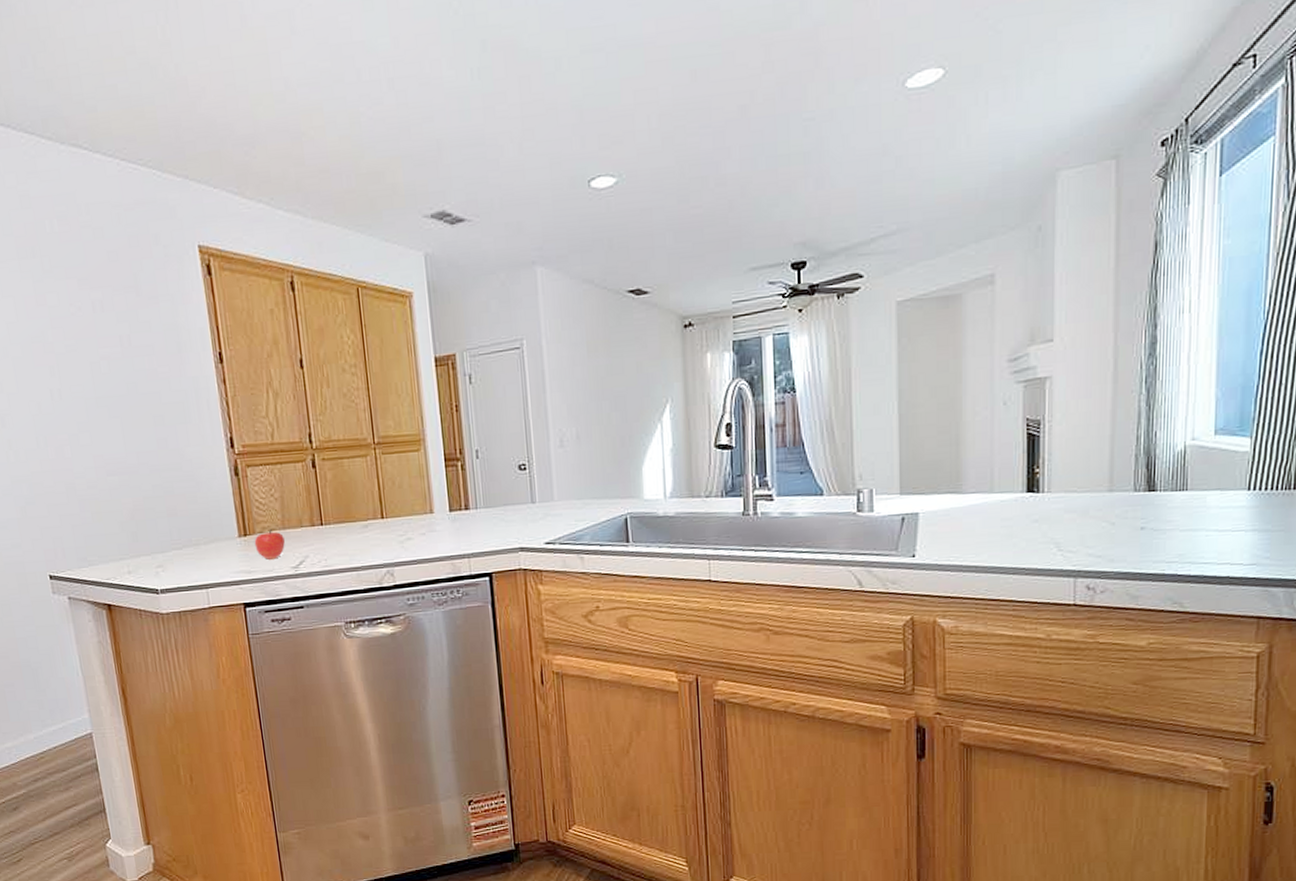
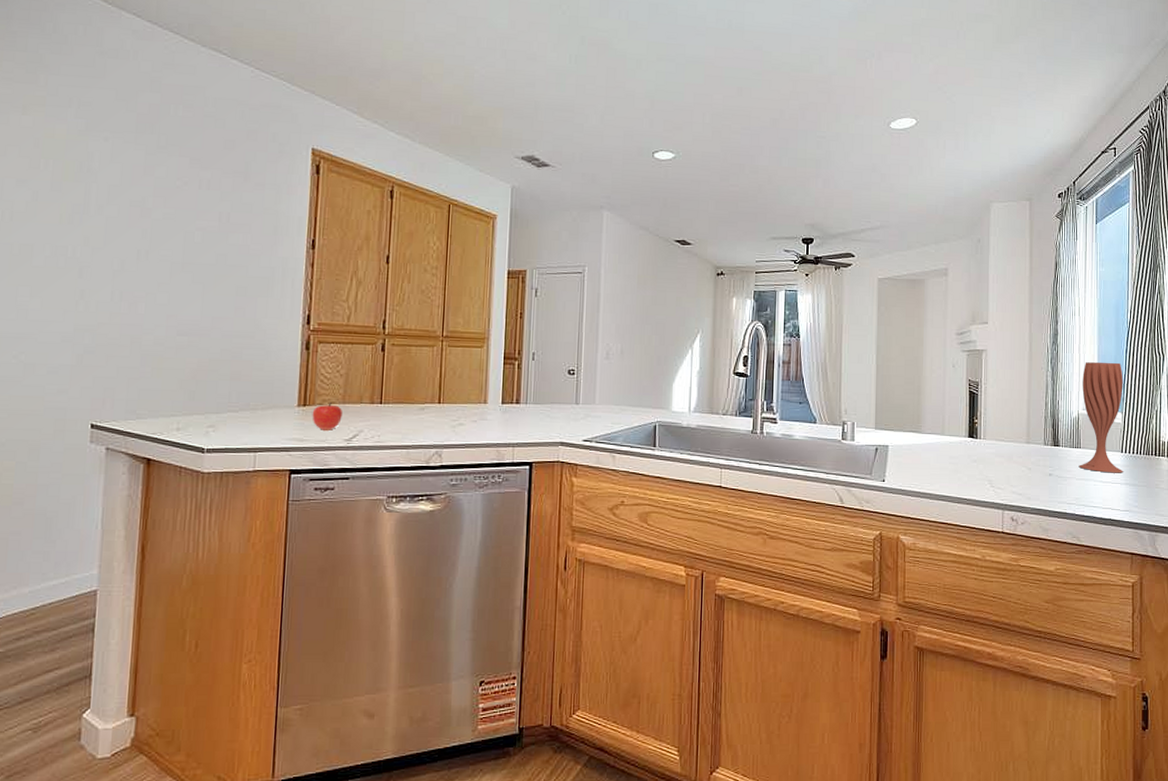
vase: none [1183,370,1255,519] -> present [1078,362,1124,473]

